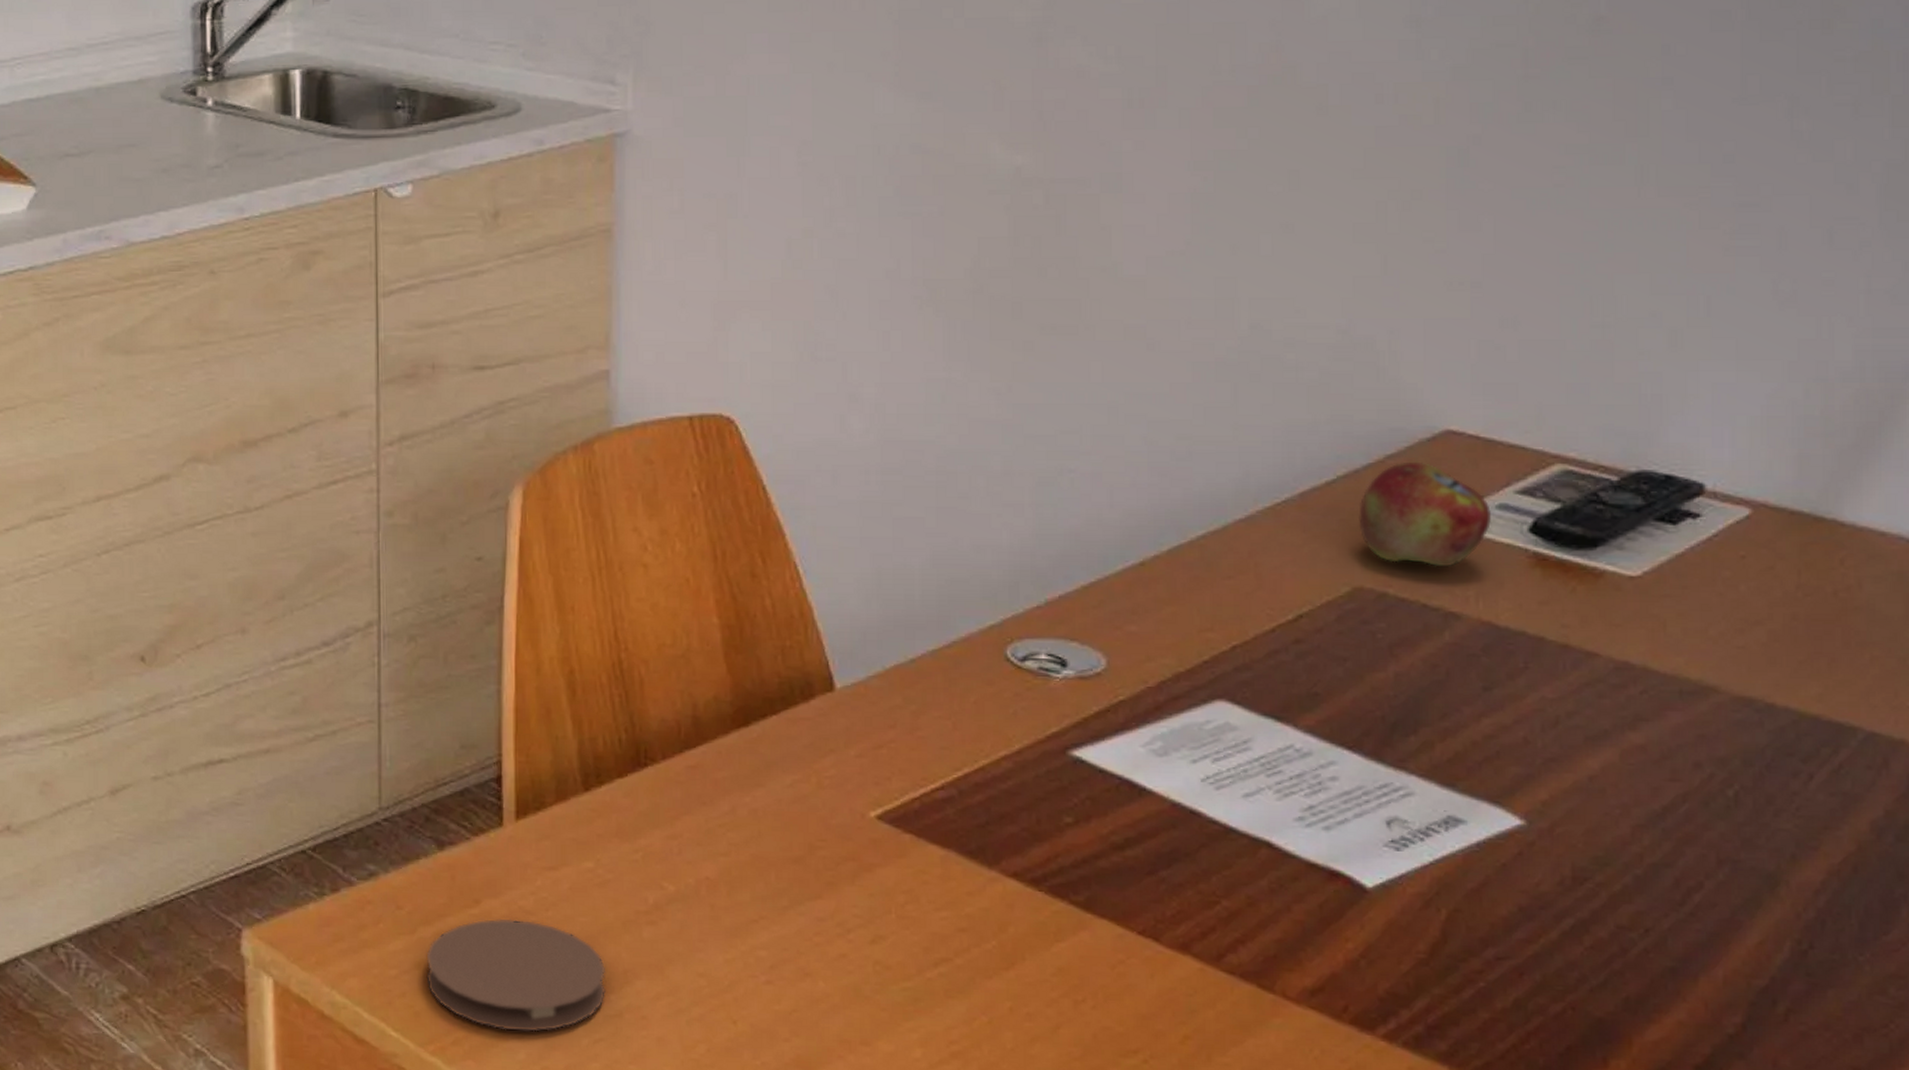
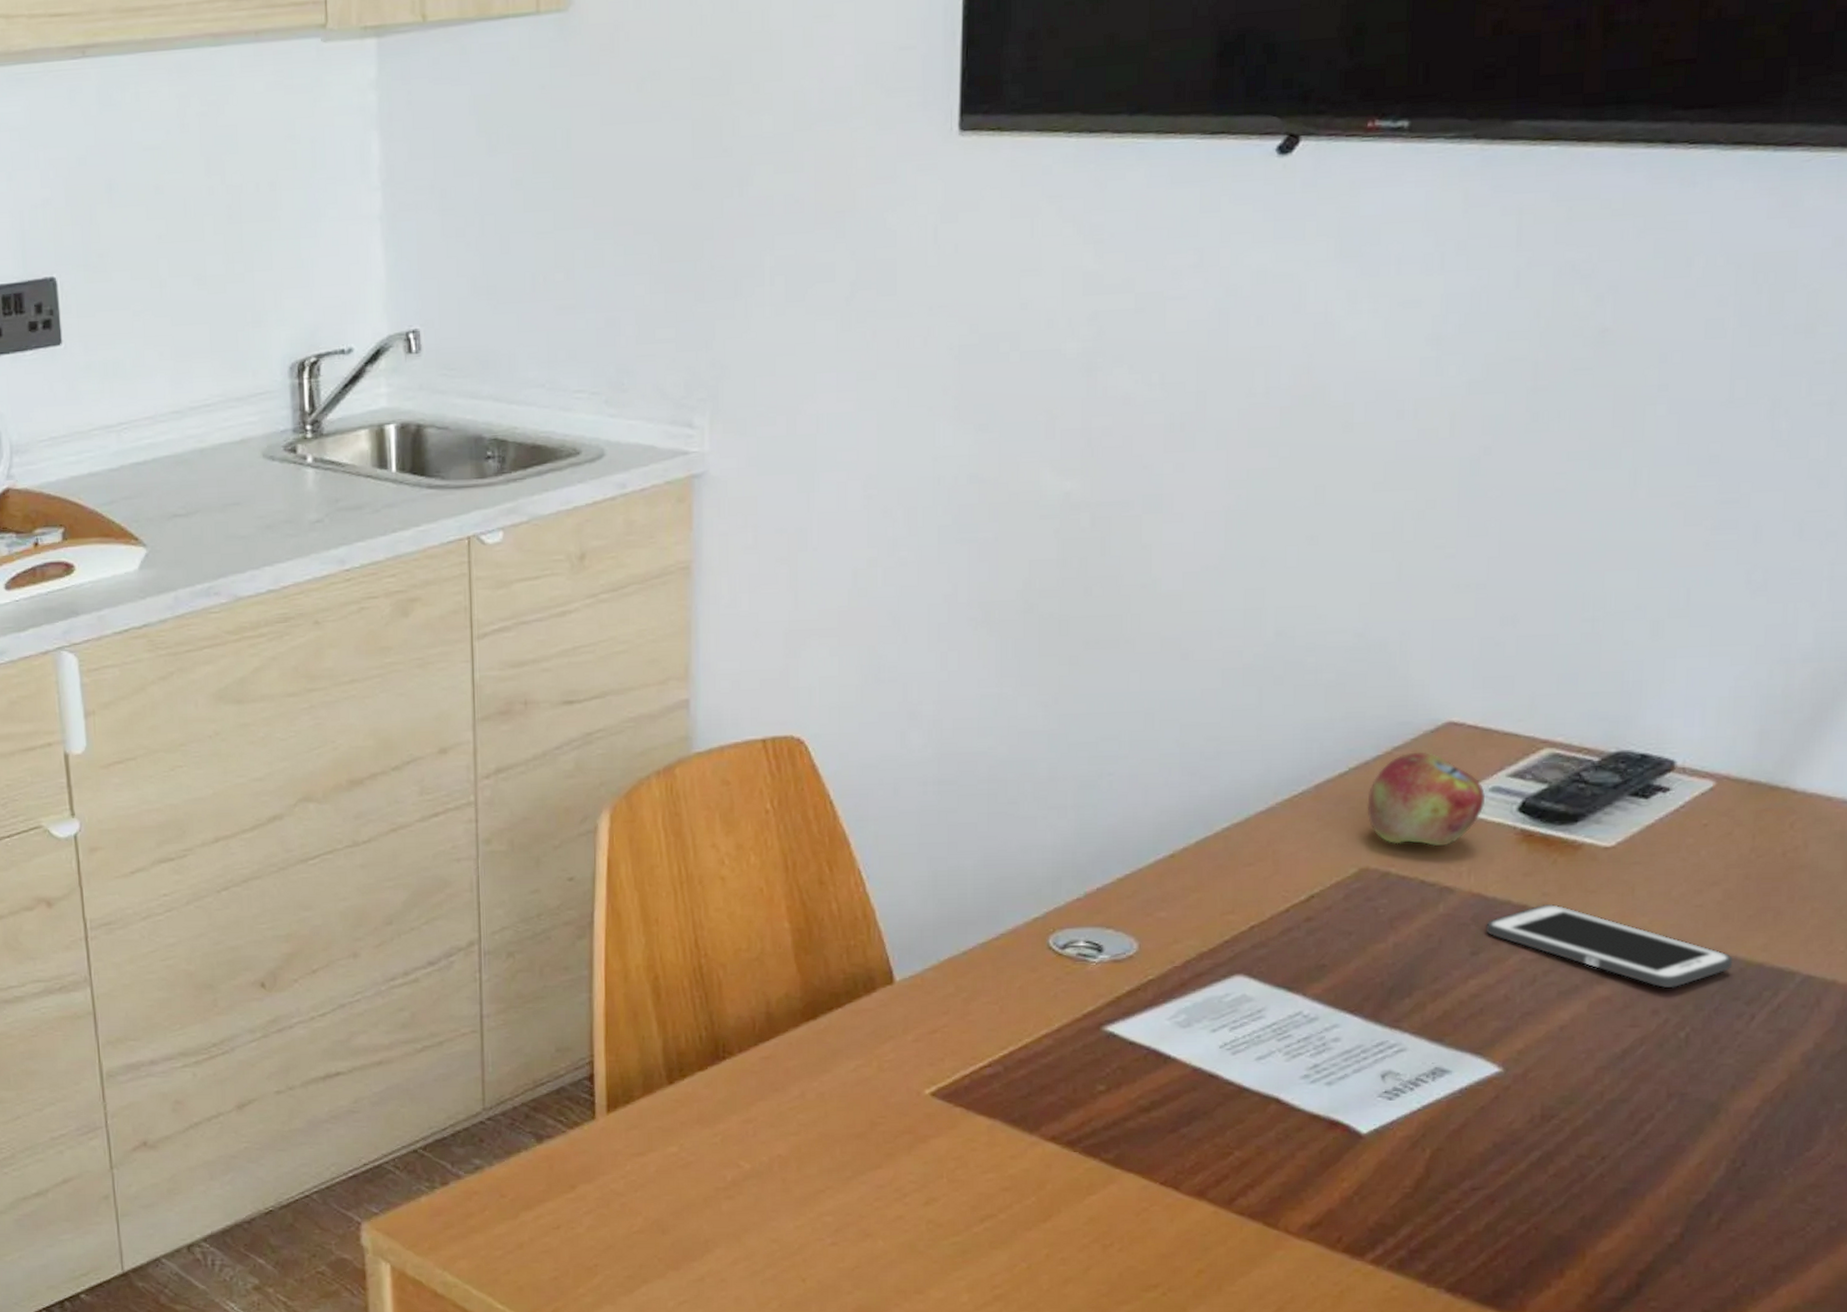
coaster: present [426,918,607,1032] -> none [528,1200,690,1298]
cell phone: none [1497,636,1785,740] -> present [1485,903,1734,989]

